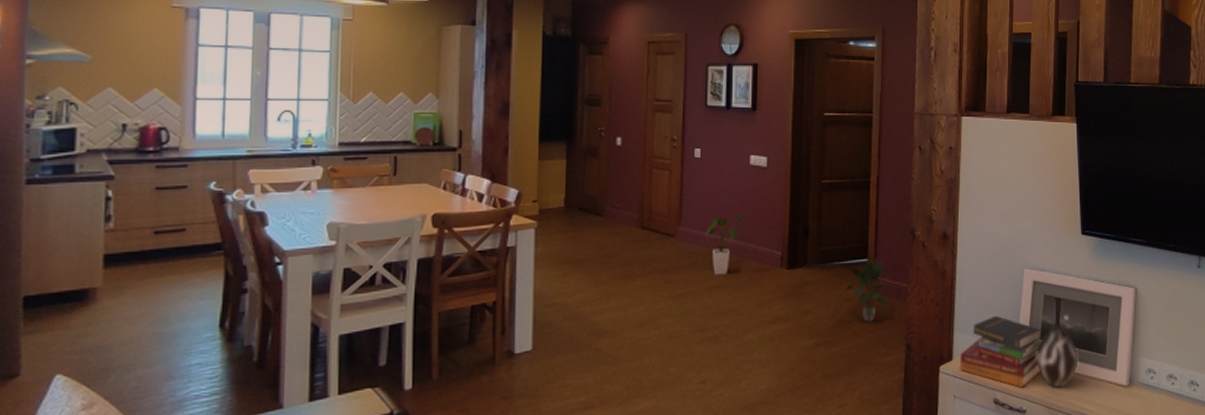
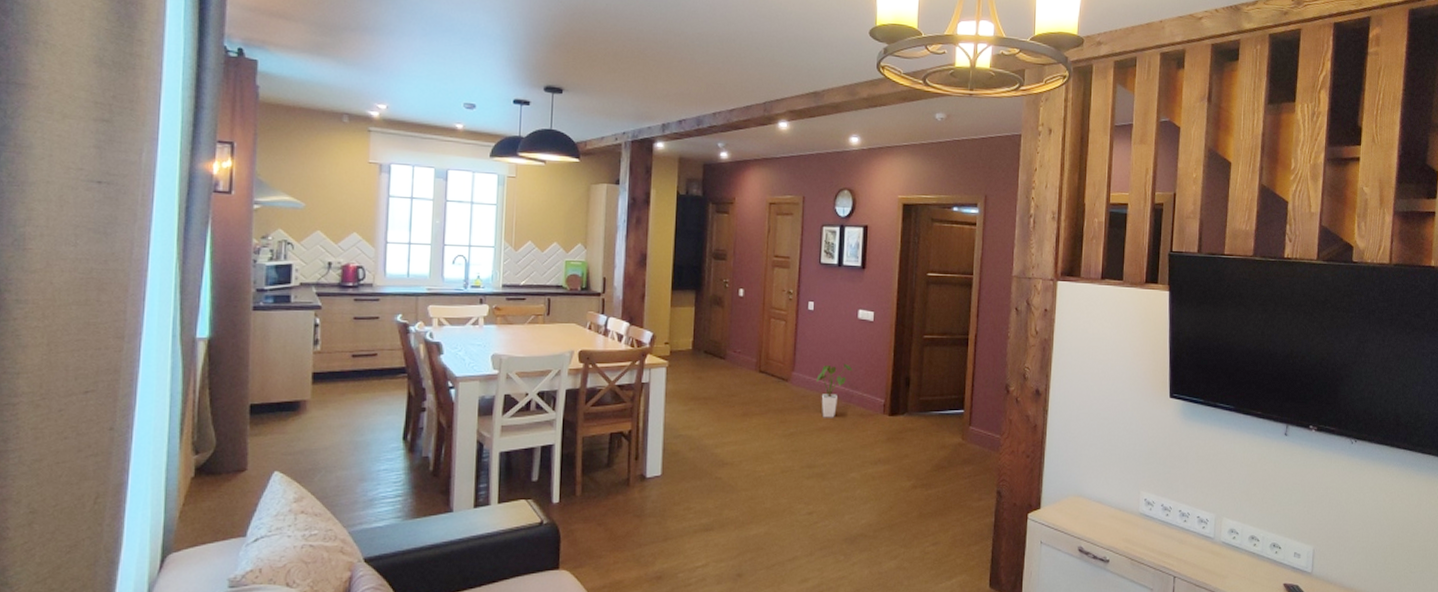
potted plant: present [846,258,889,322] -> none [943,409,983,469]
books: present [959,315,1041,388] -> none [1046,469,1127,539]
picture frame: present [1019,268,1137,387] -> none [1106,427,1223,544]
vase: present [1036,298,1078,389] -> none [1121,456,1162,542]

